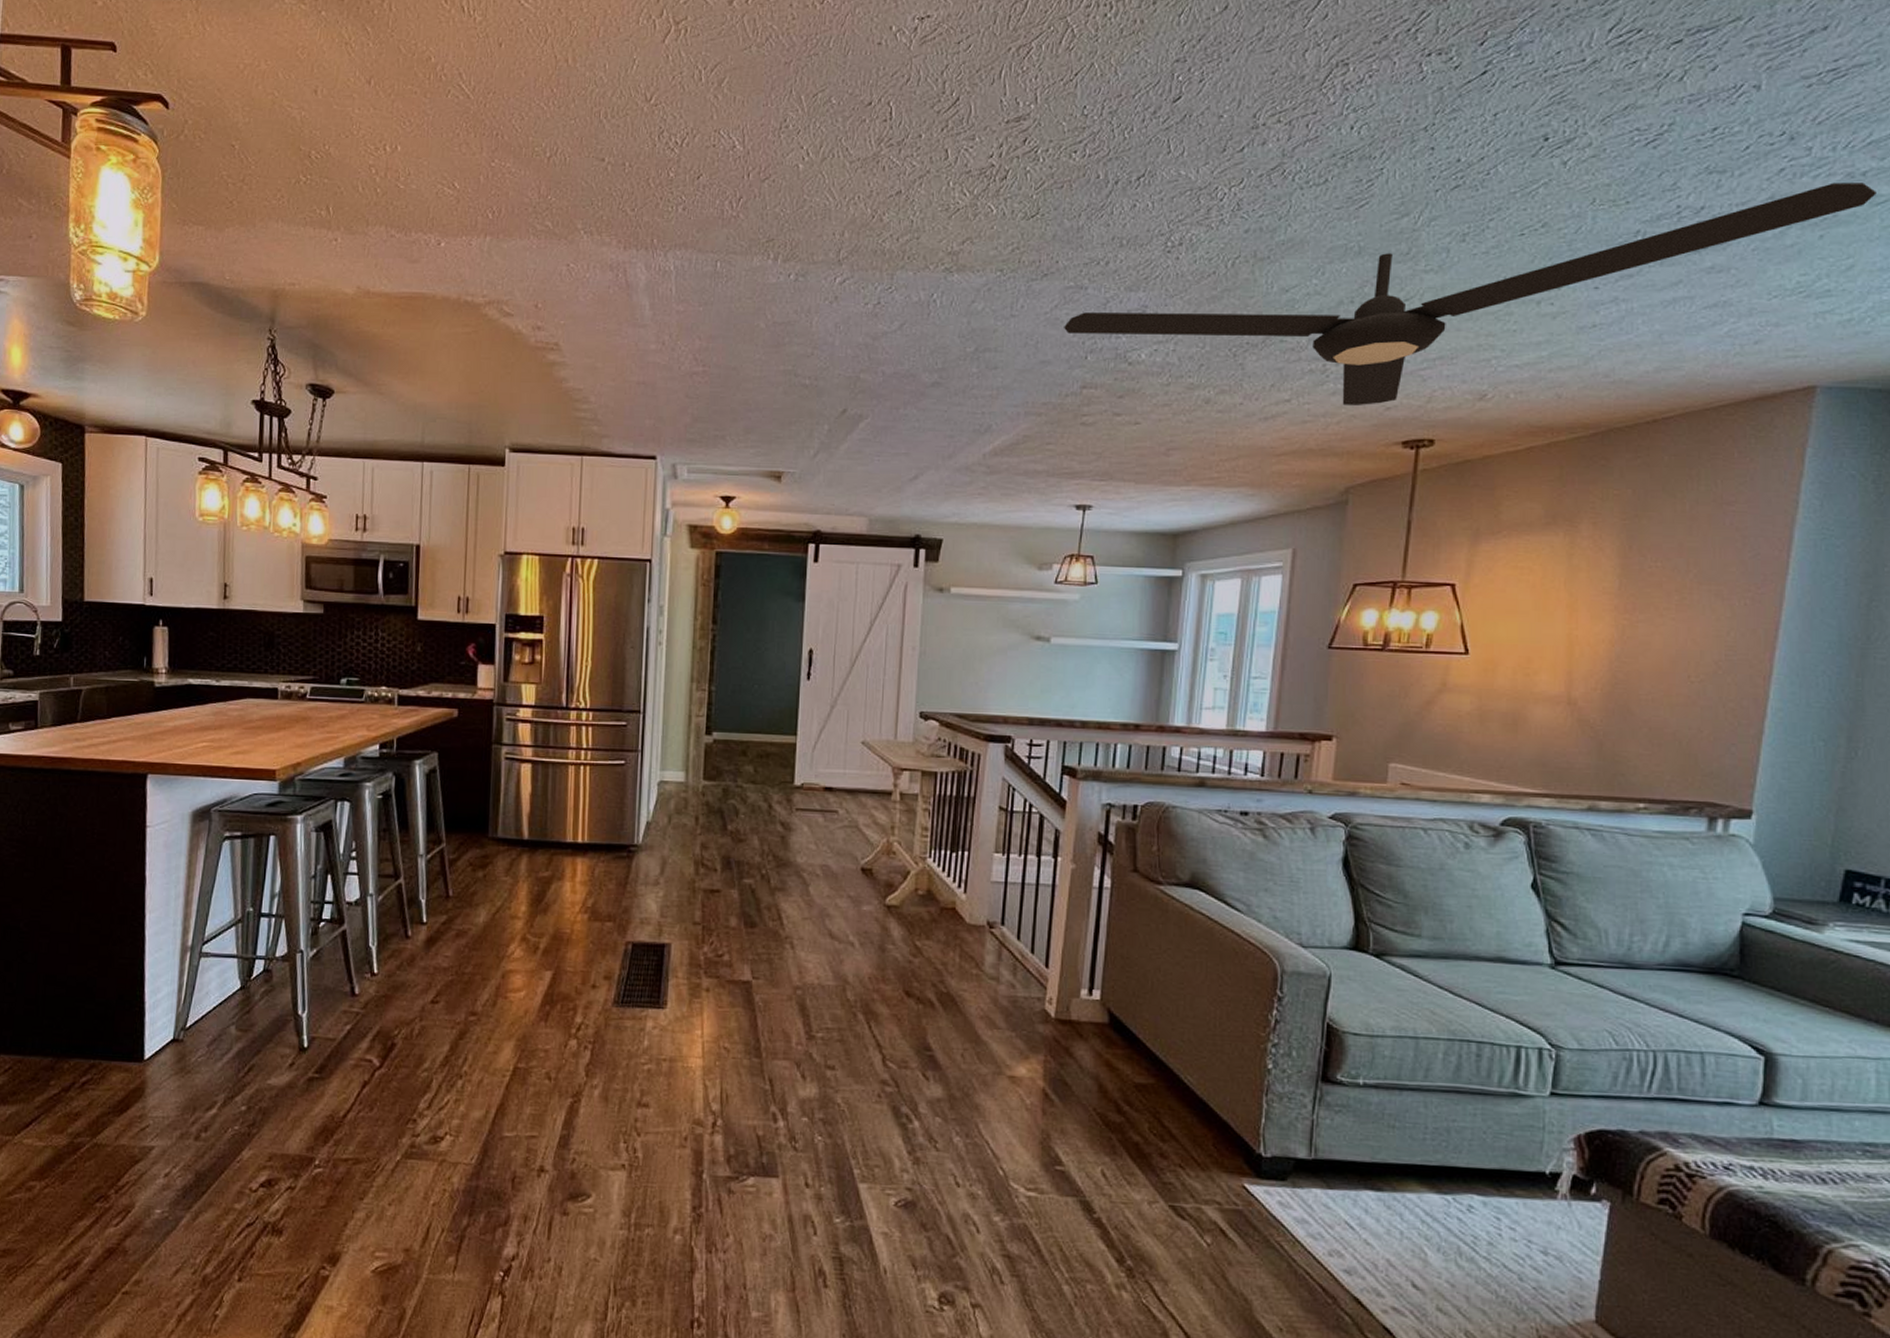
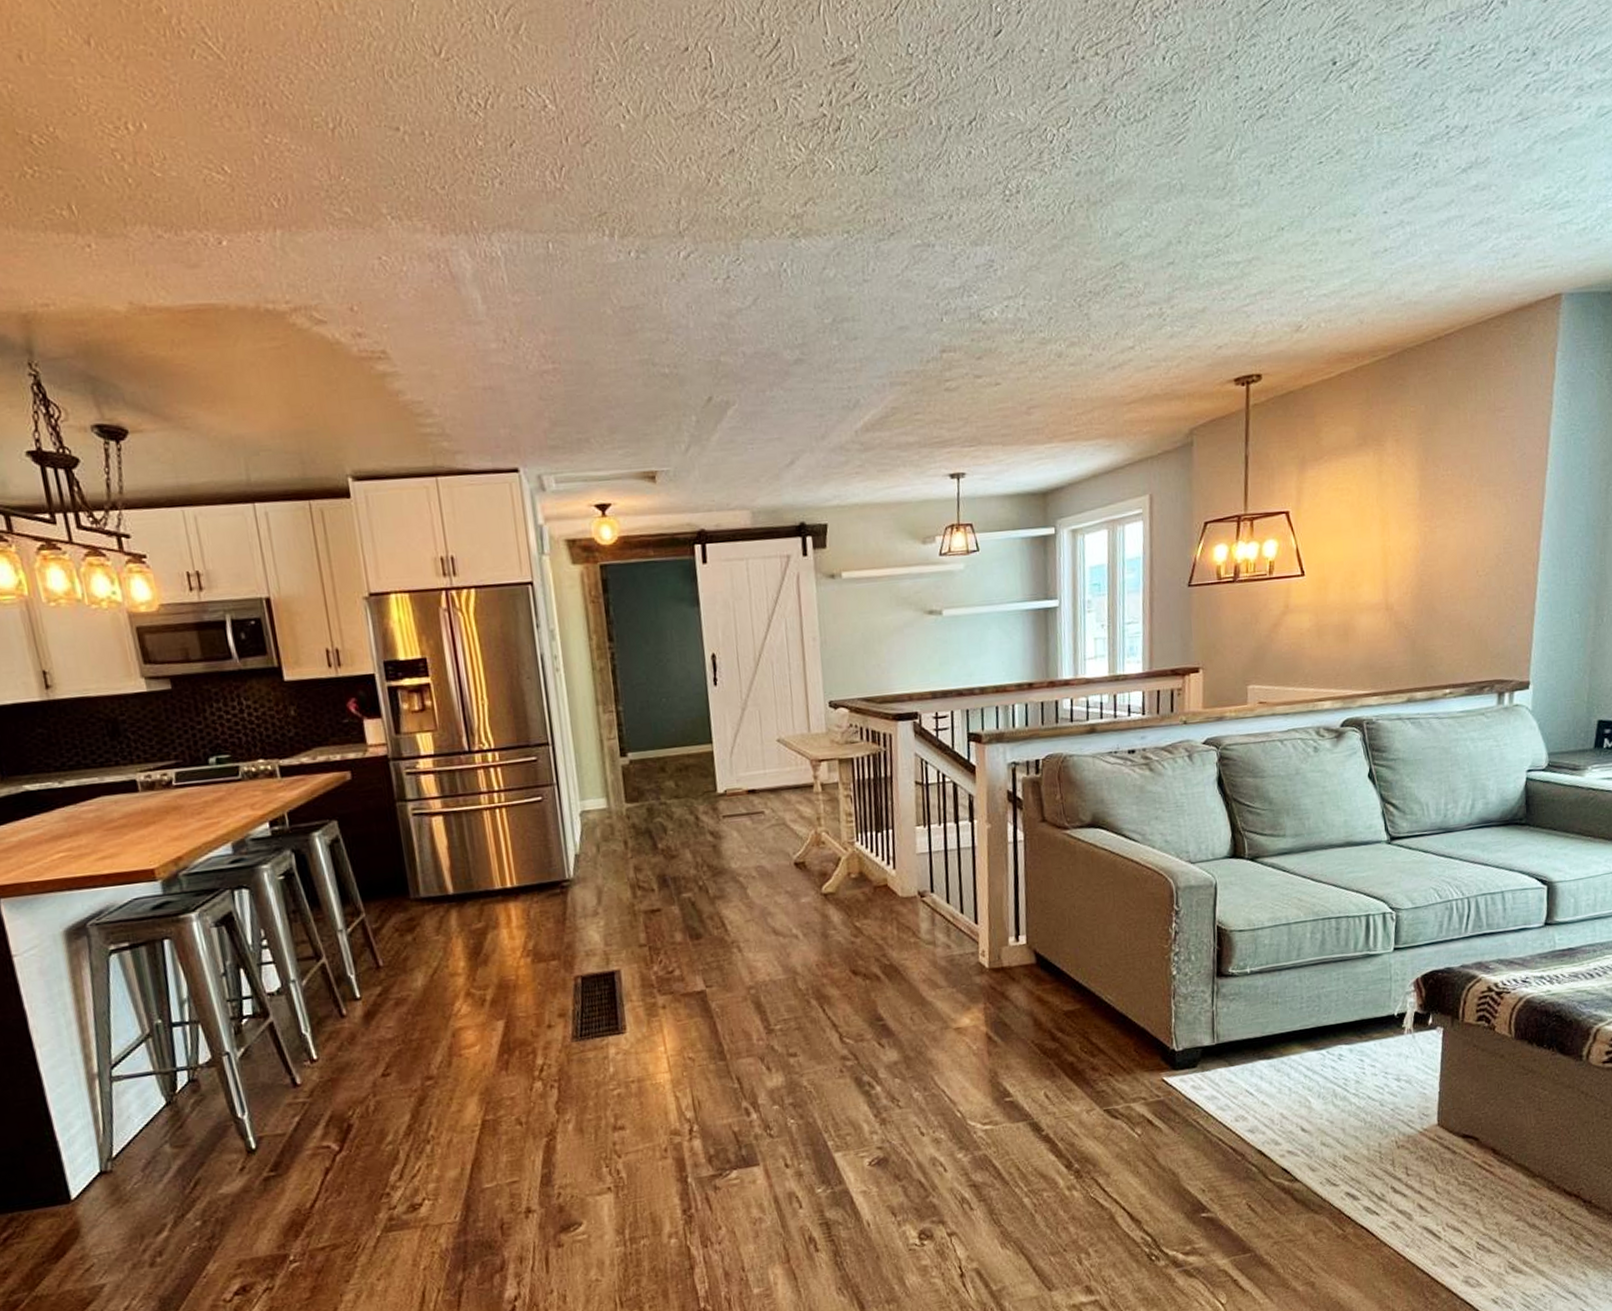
ceiling fan: present [1064,183,1876,405] -> none [917,95,1601,347]

